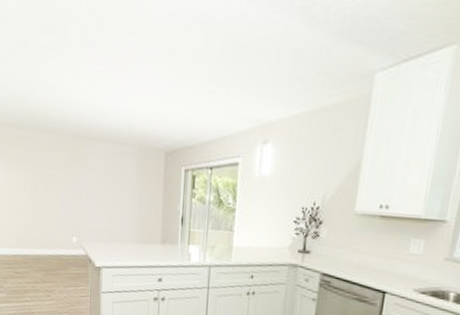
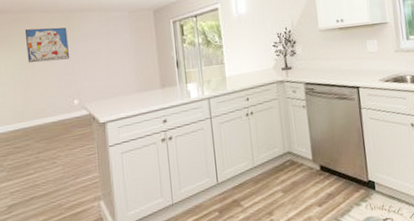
wall art: none [30,150,72,191] -> present [24,27,69,63]

